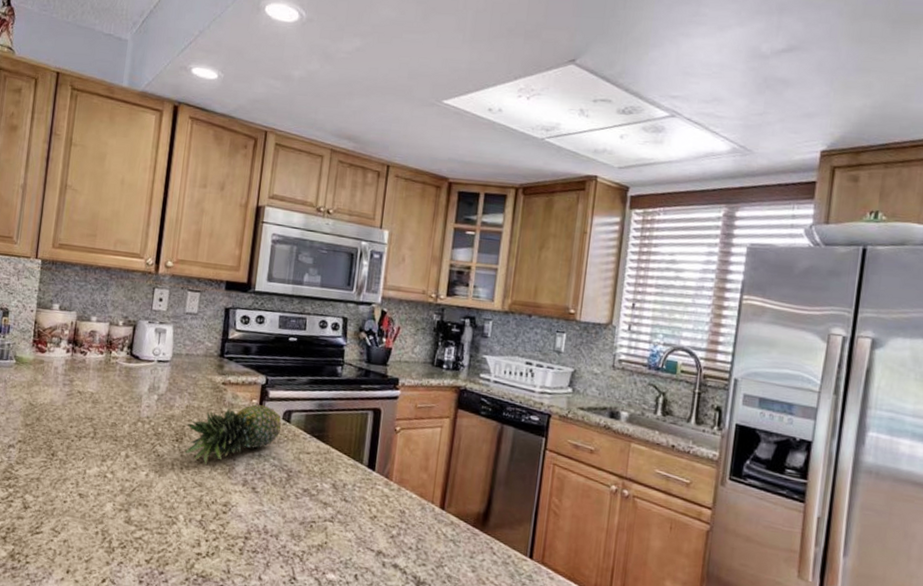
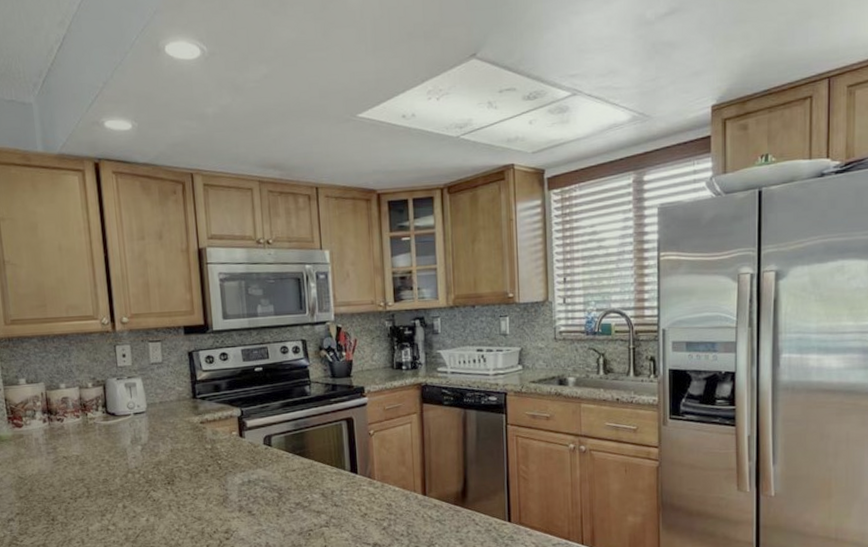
fruit: present [184,404,281,466] -> none [174,434,264,501]

